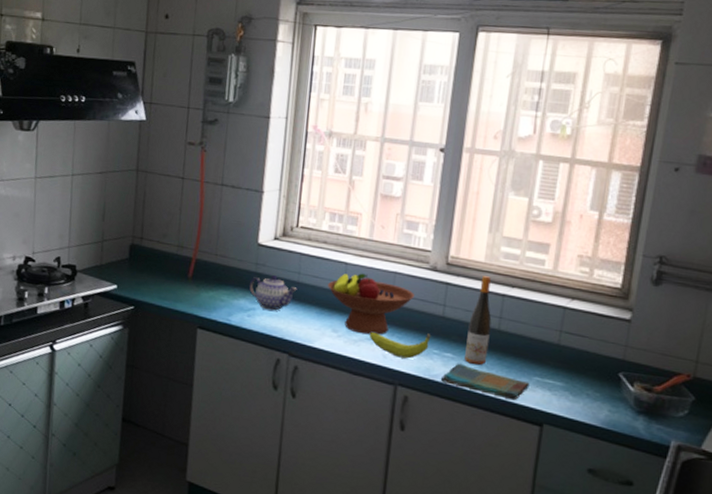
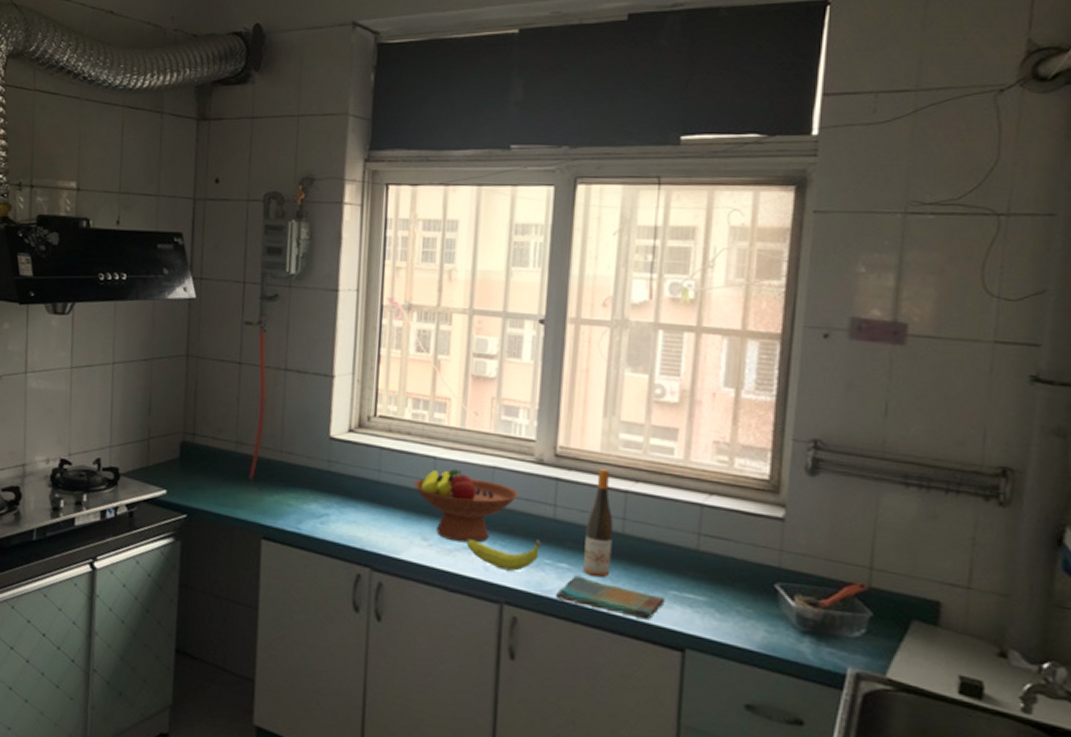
teapot: present [248,274,297,311] -> none [320,473,378,516]

